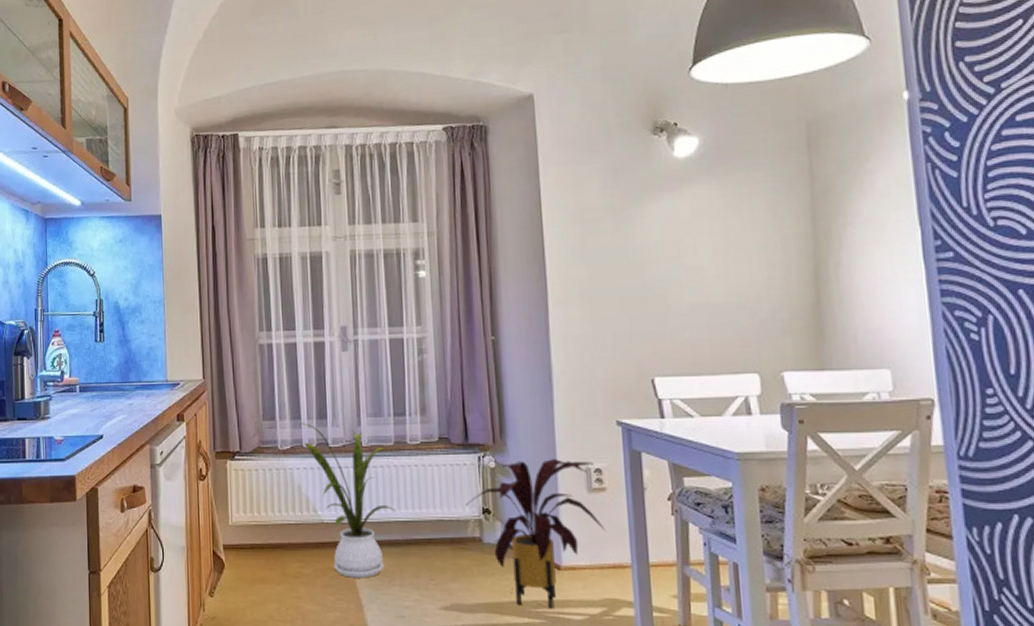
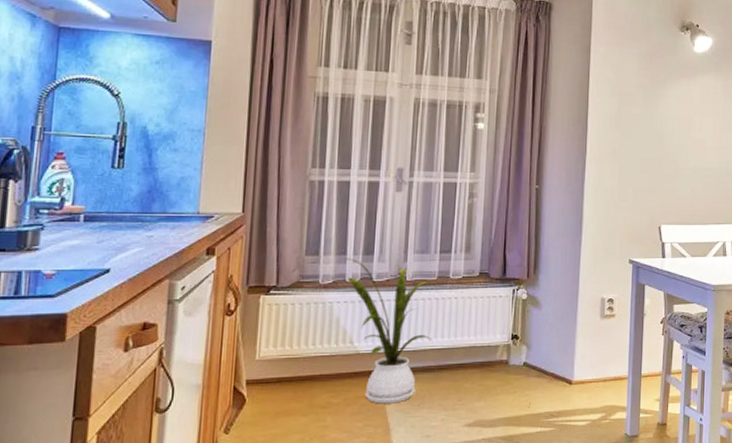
house plant: present [465,459,606,609] -> none [497,291,612,418]

